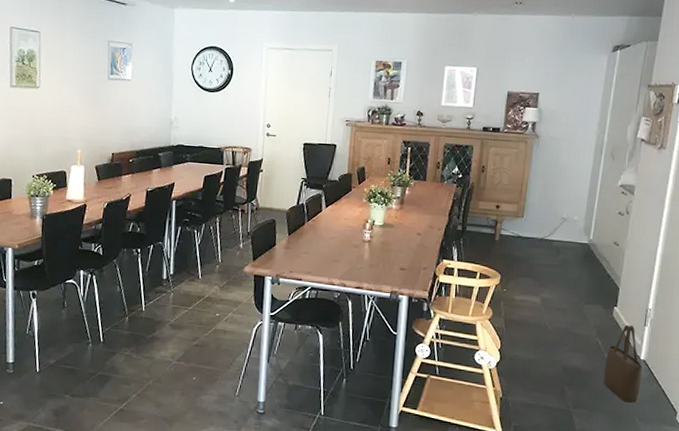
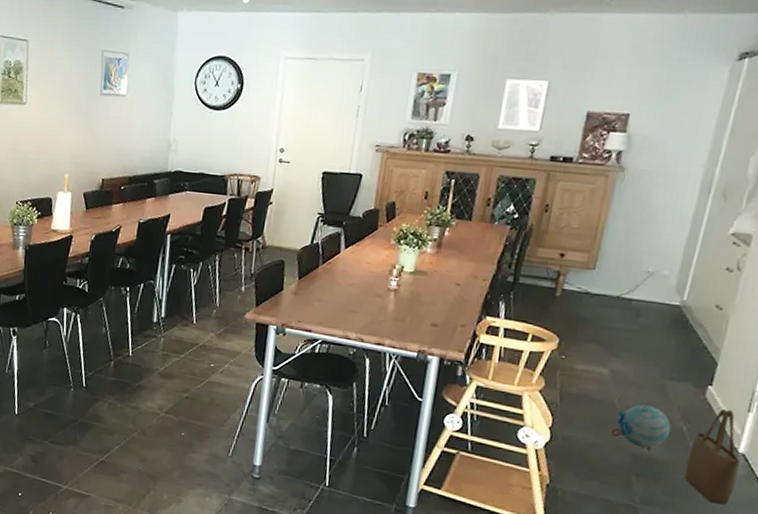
toy: none [546,325,590,363] -> present [611,404,671,451]

